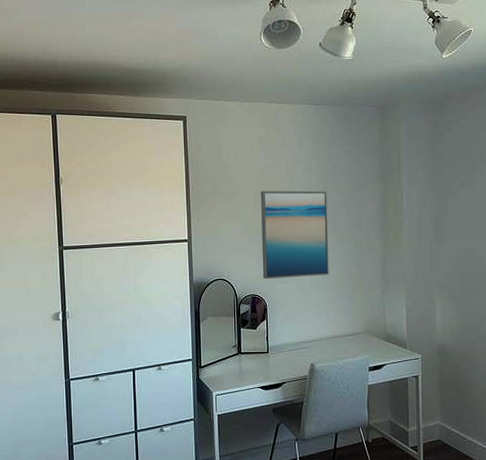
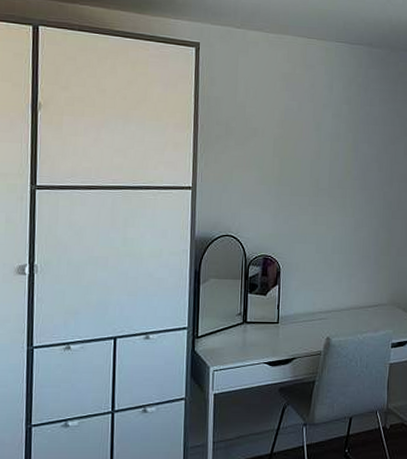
wall art: present [261,190,329,279] -> none [278,136,357,239]

